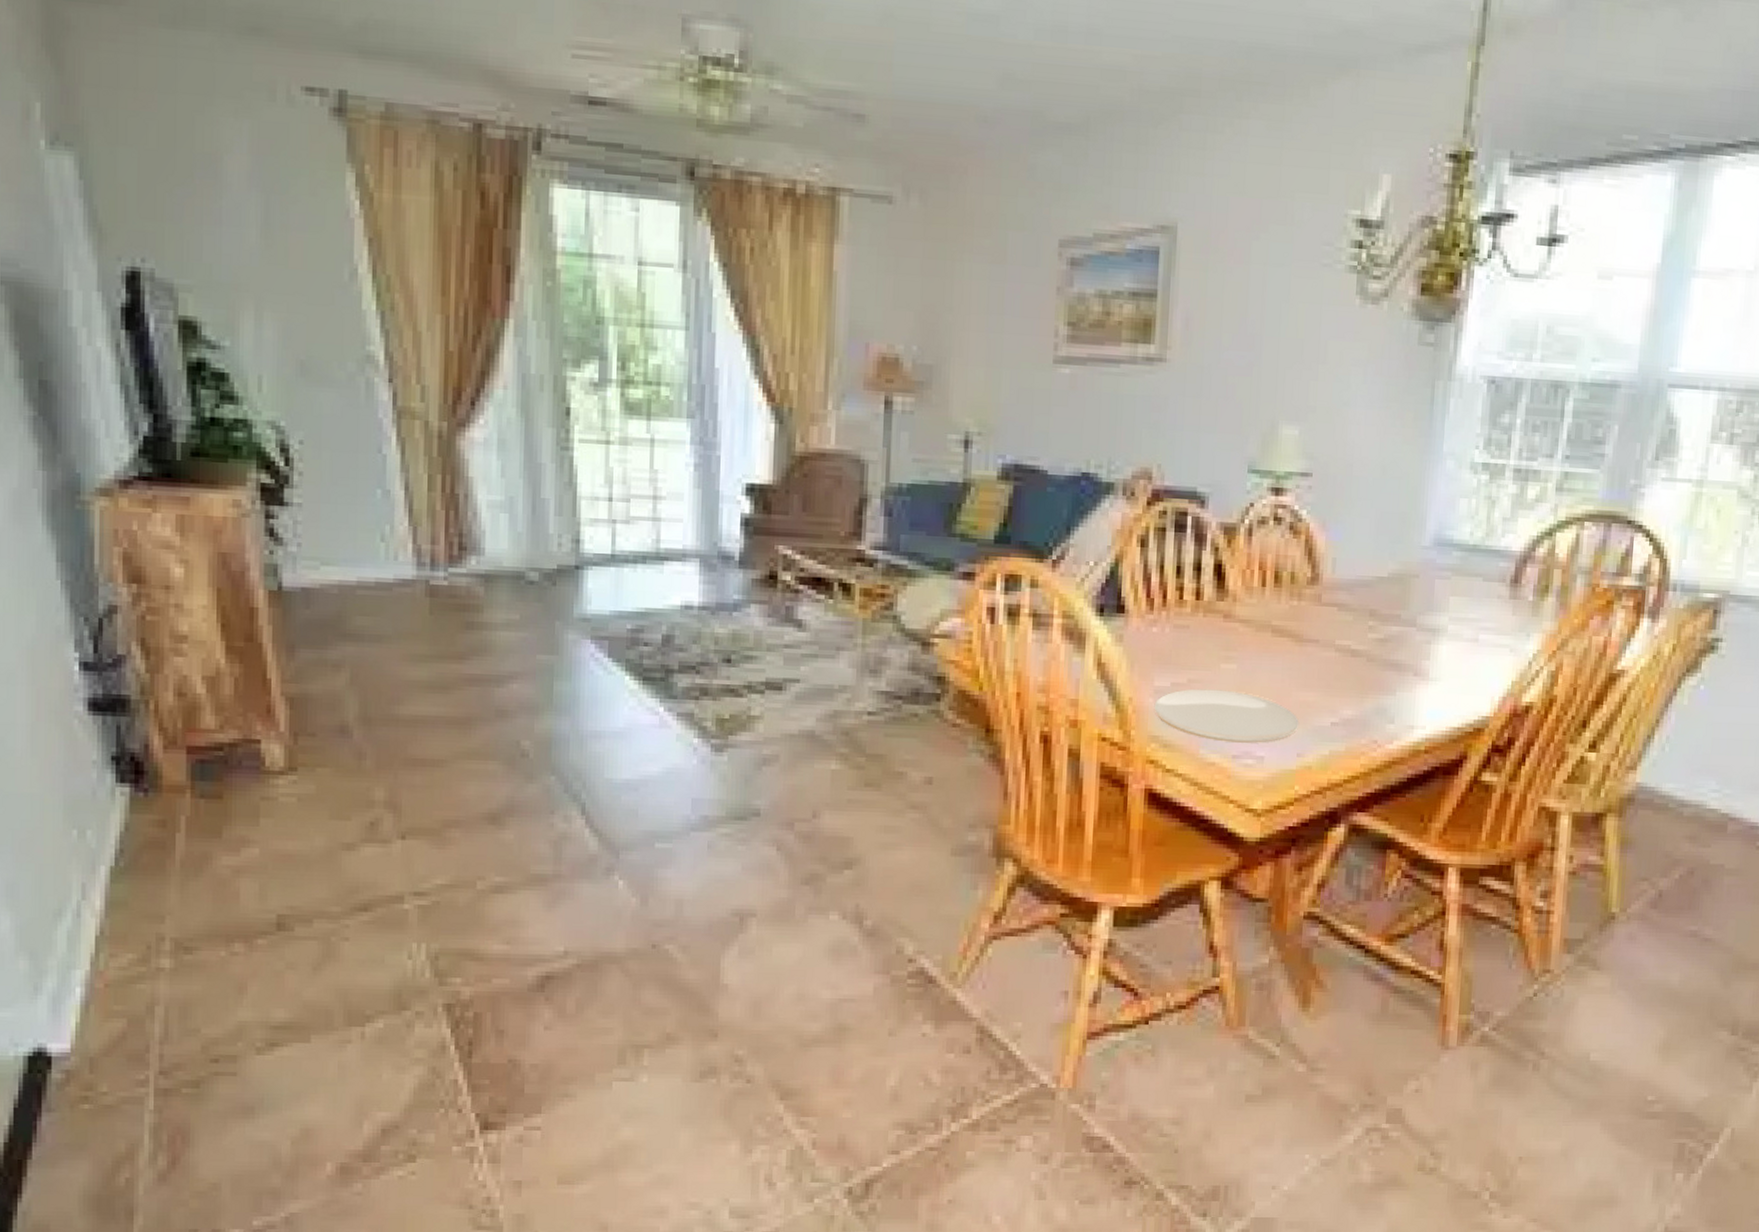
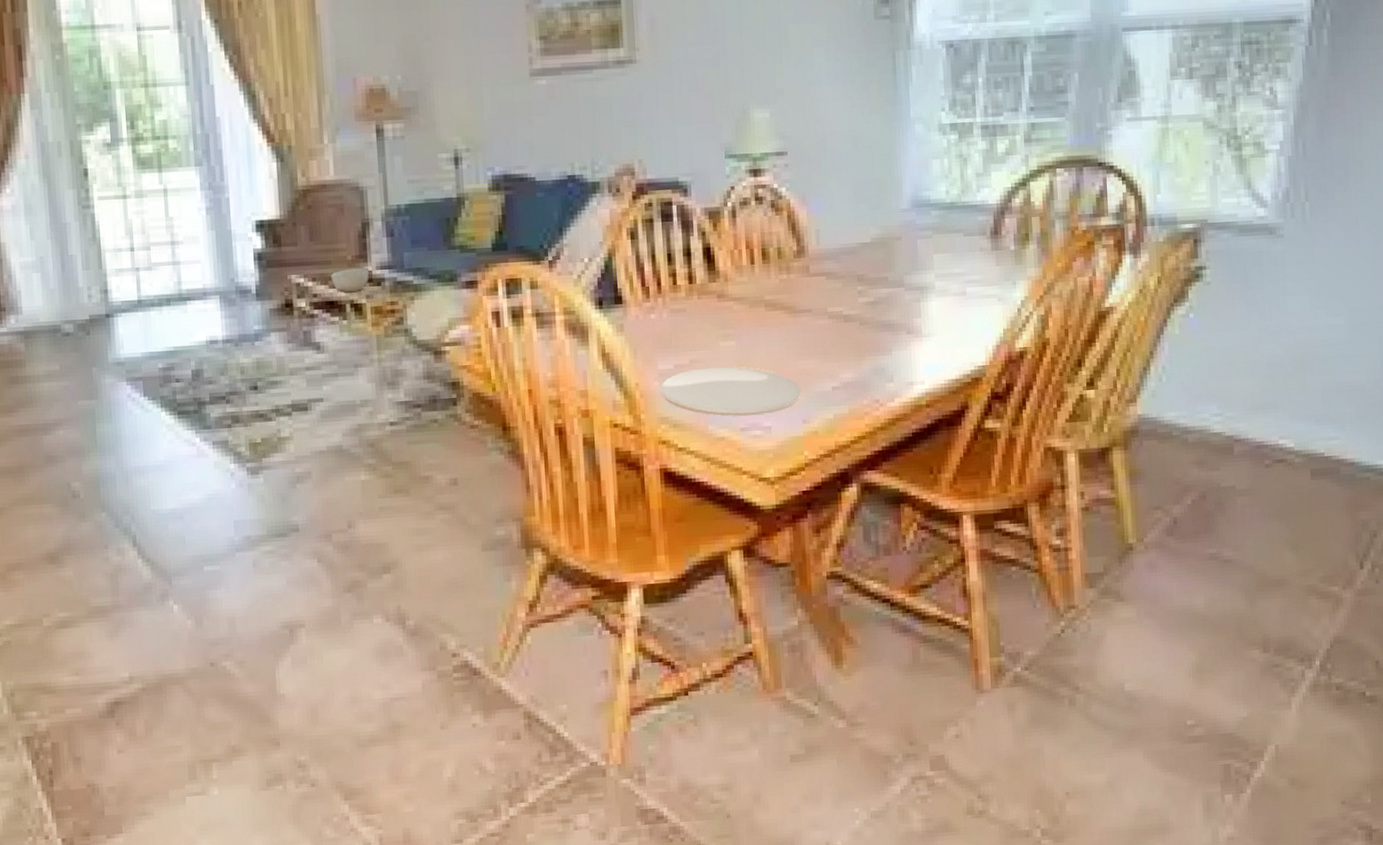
bowl: none [820,544,861,572] -> present [330,267,369,294]

